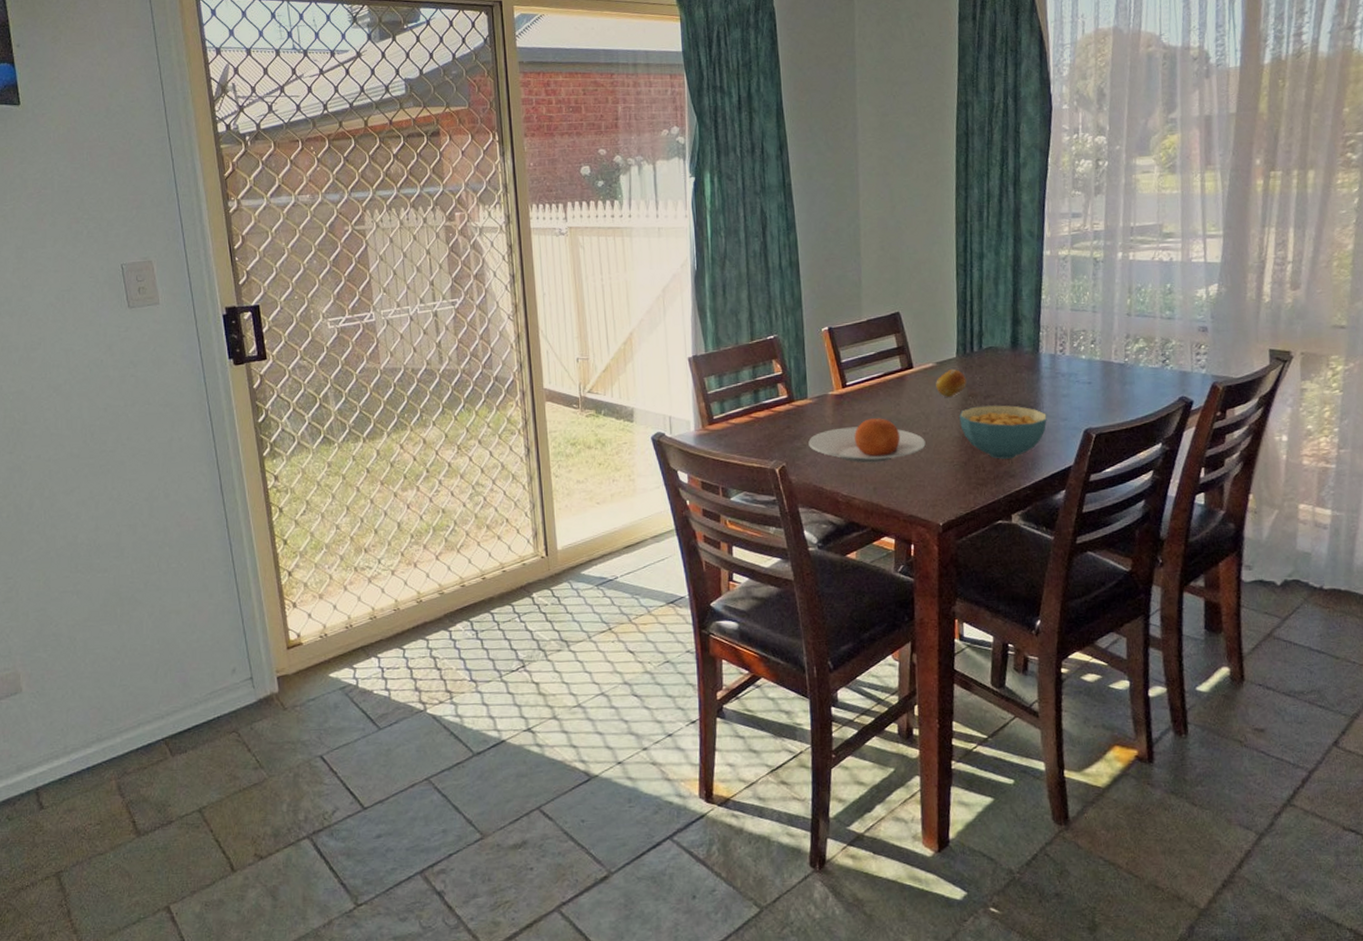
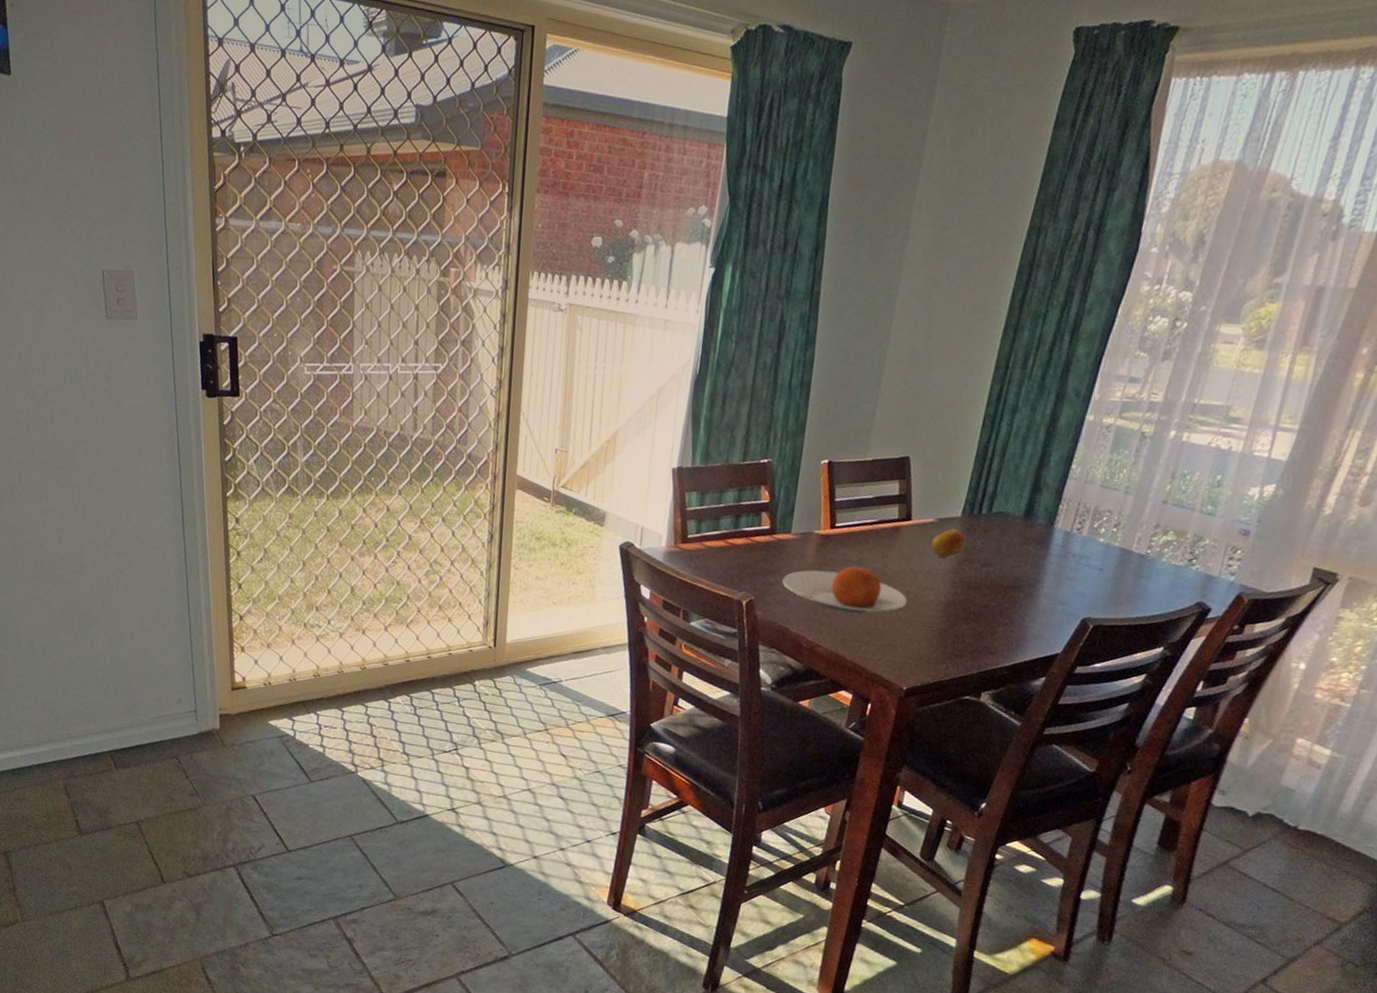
cereal bowl: present [959,405,1048,459] -> none [948,572,1046,635]

